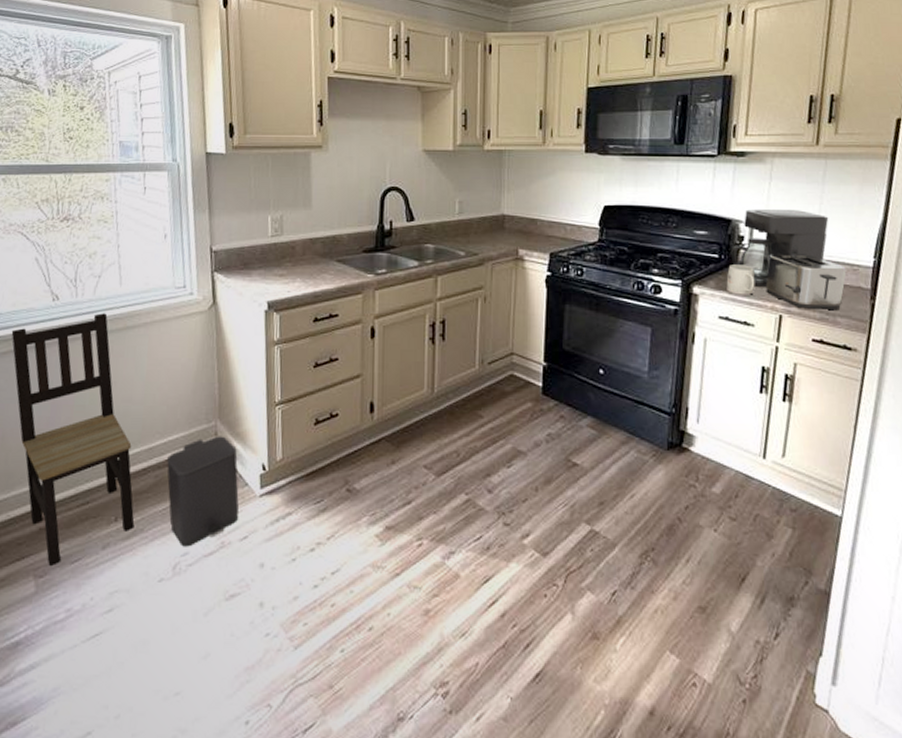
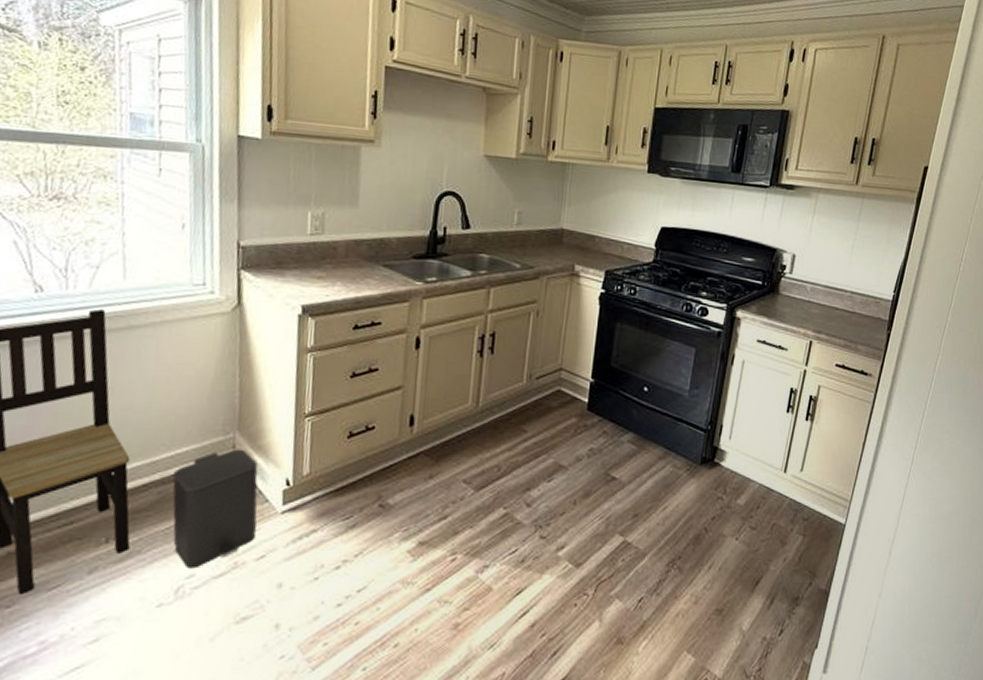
mug: present [726,265,755,295] -> none [766,291,792,321]
coffee maker: present [728,209,829,288] -> none [770,240,860,315]
toaster: present [765,254,847,311] -> none [800,283,870,339]

